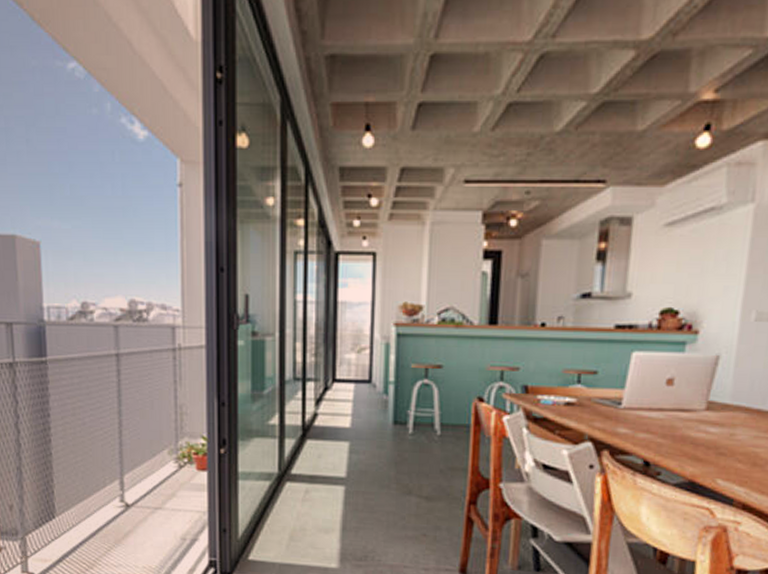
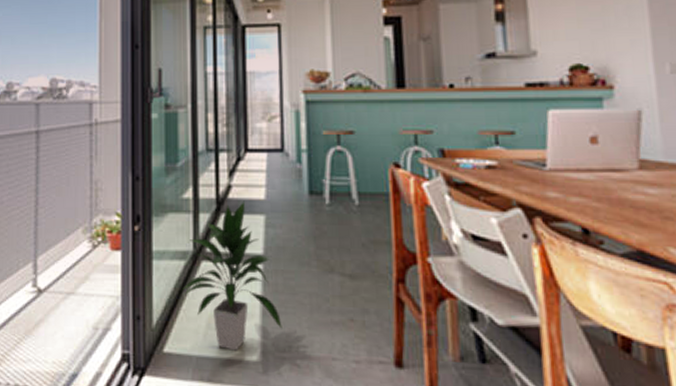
indoor plant: none [267,428,360,560] -> present [182,200,282,351]

